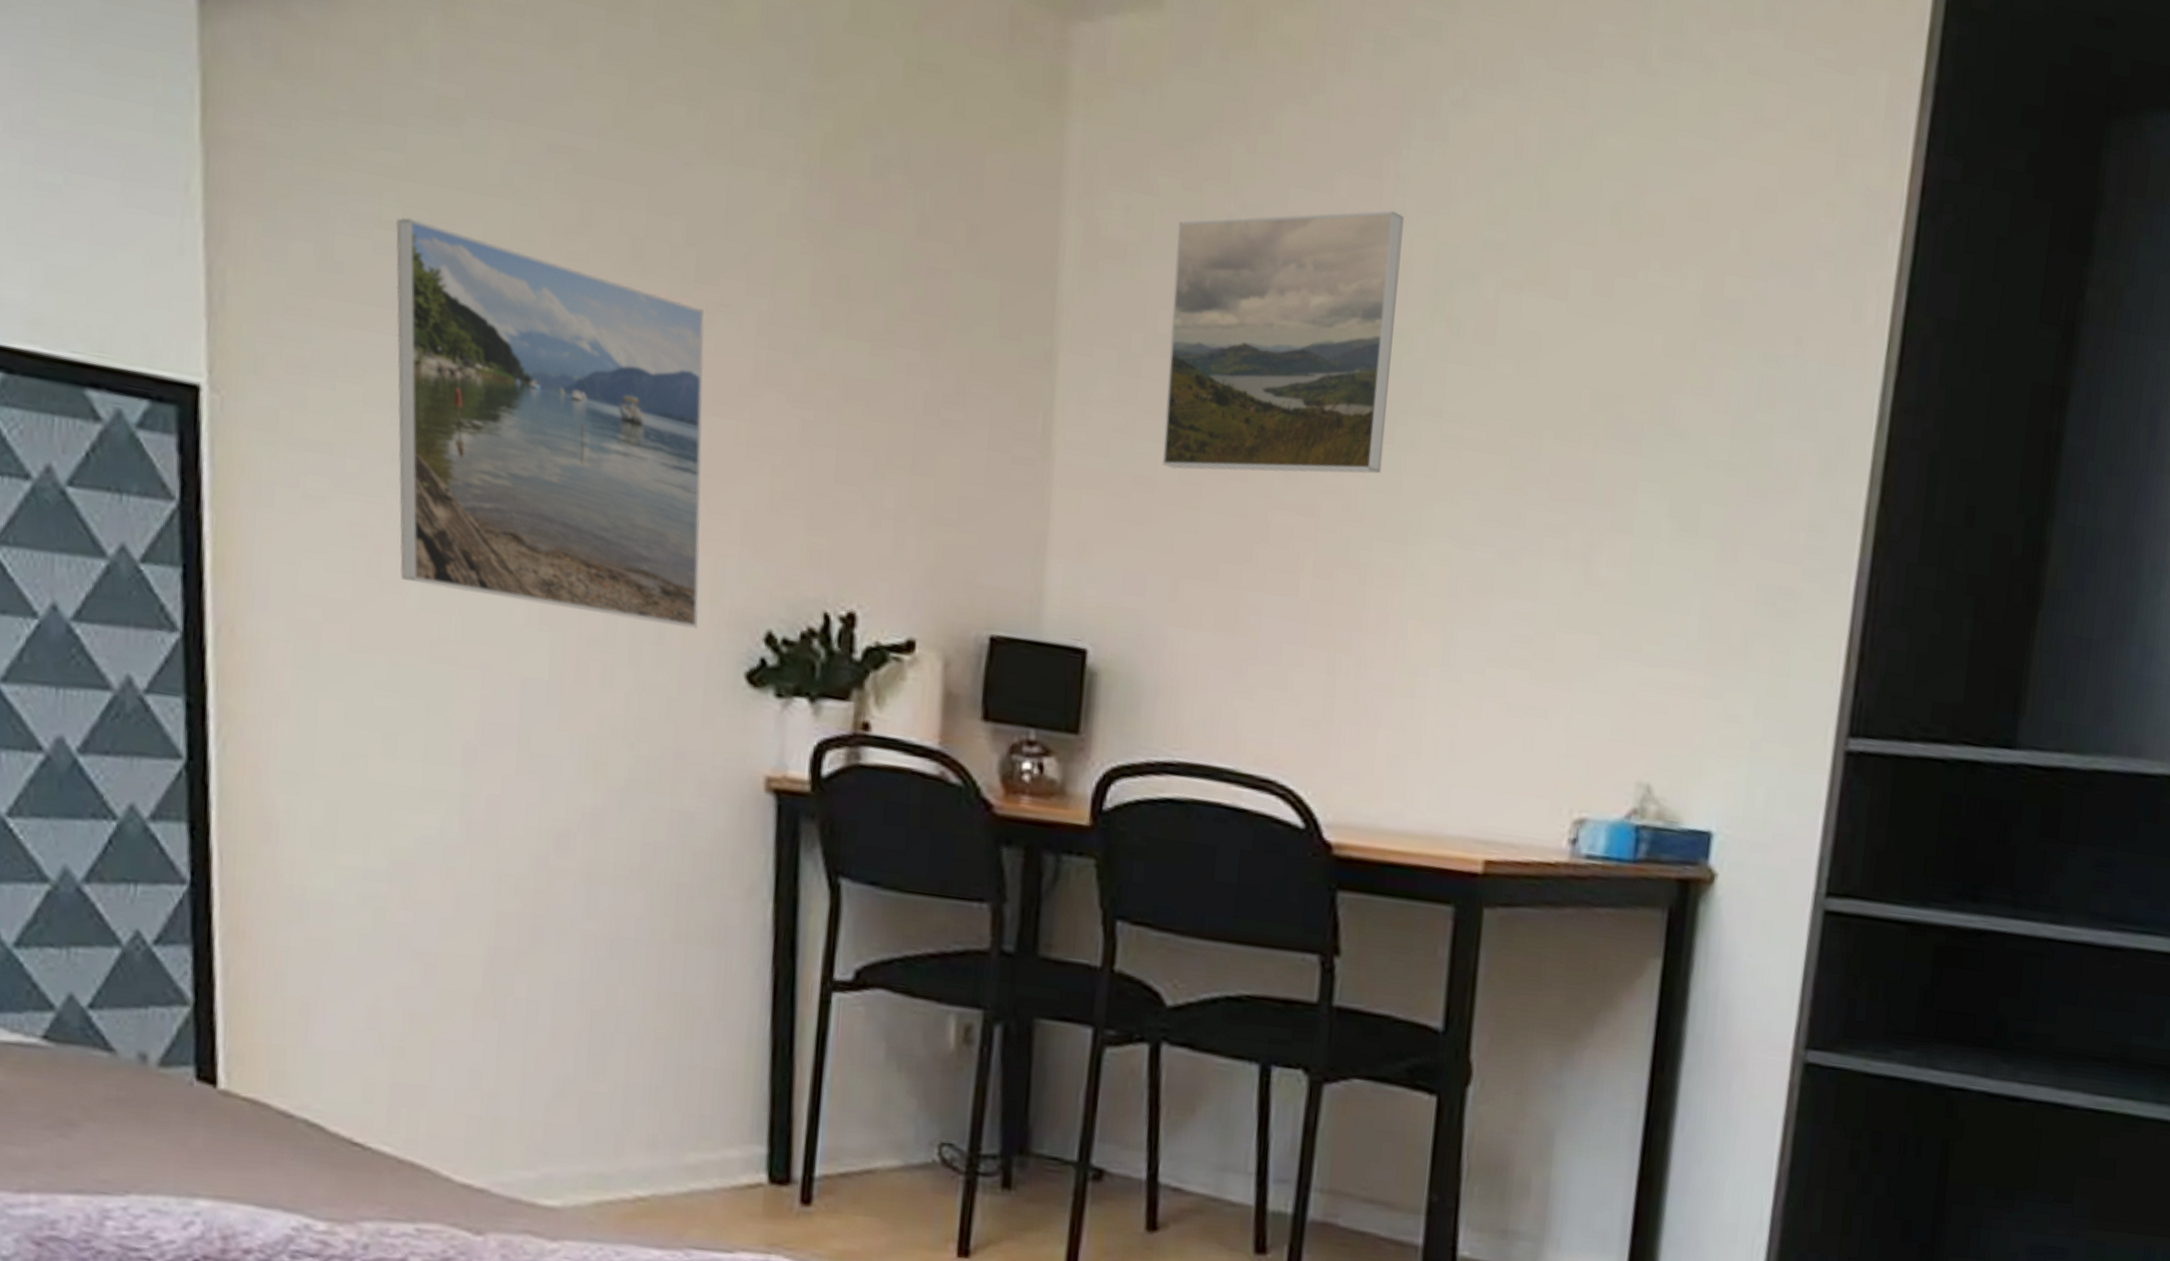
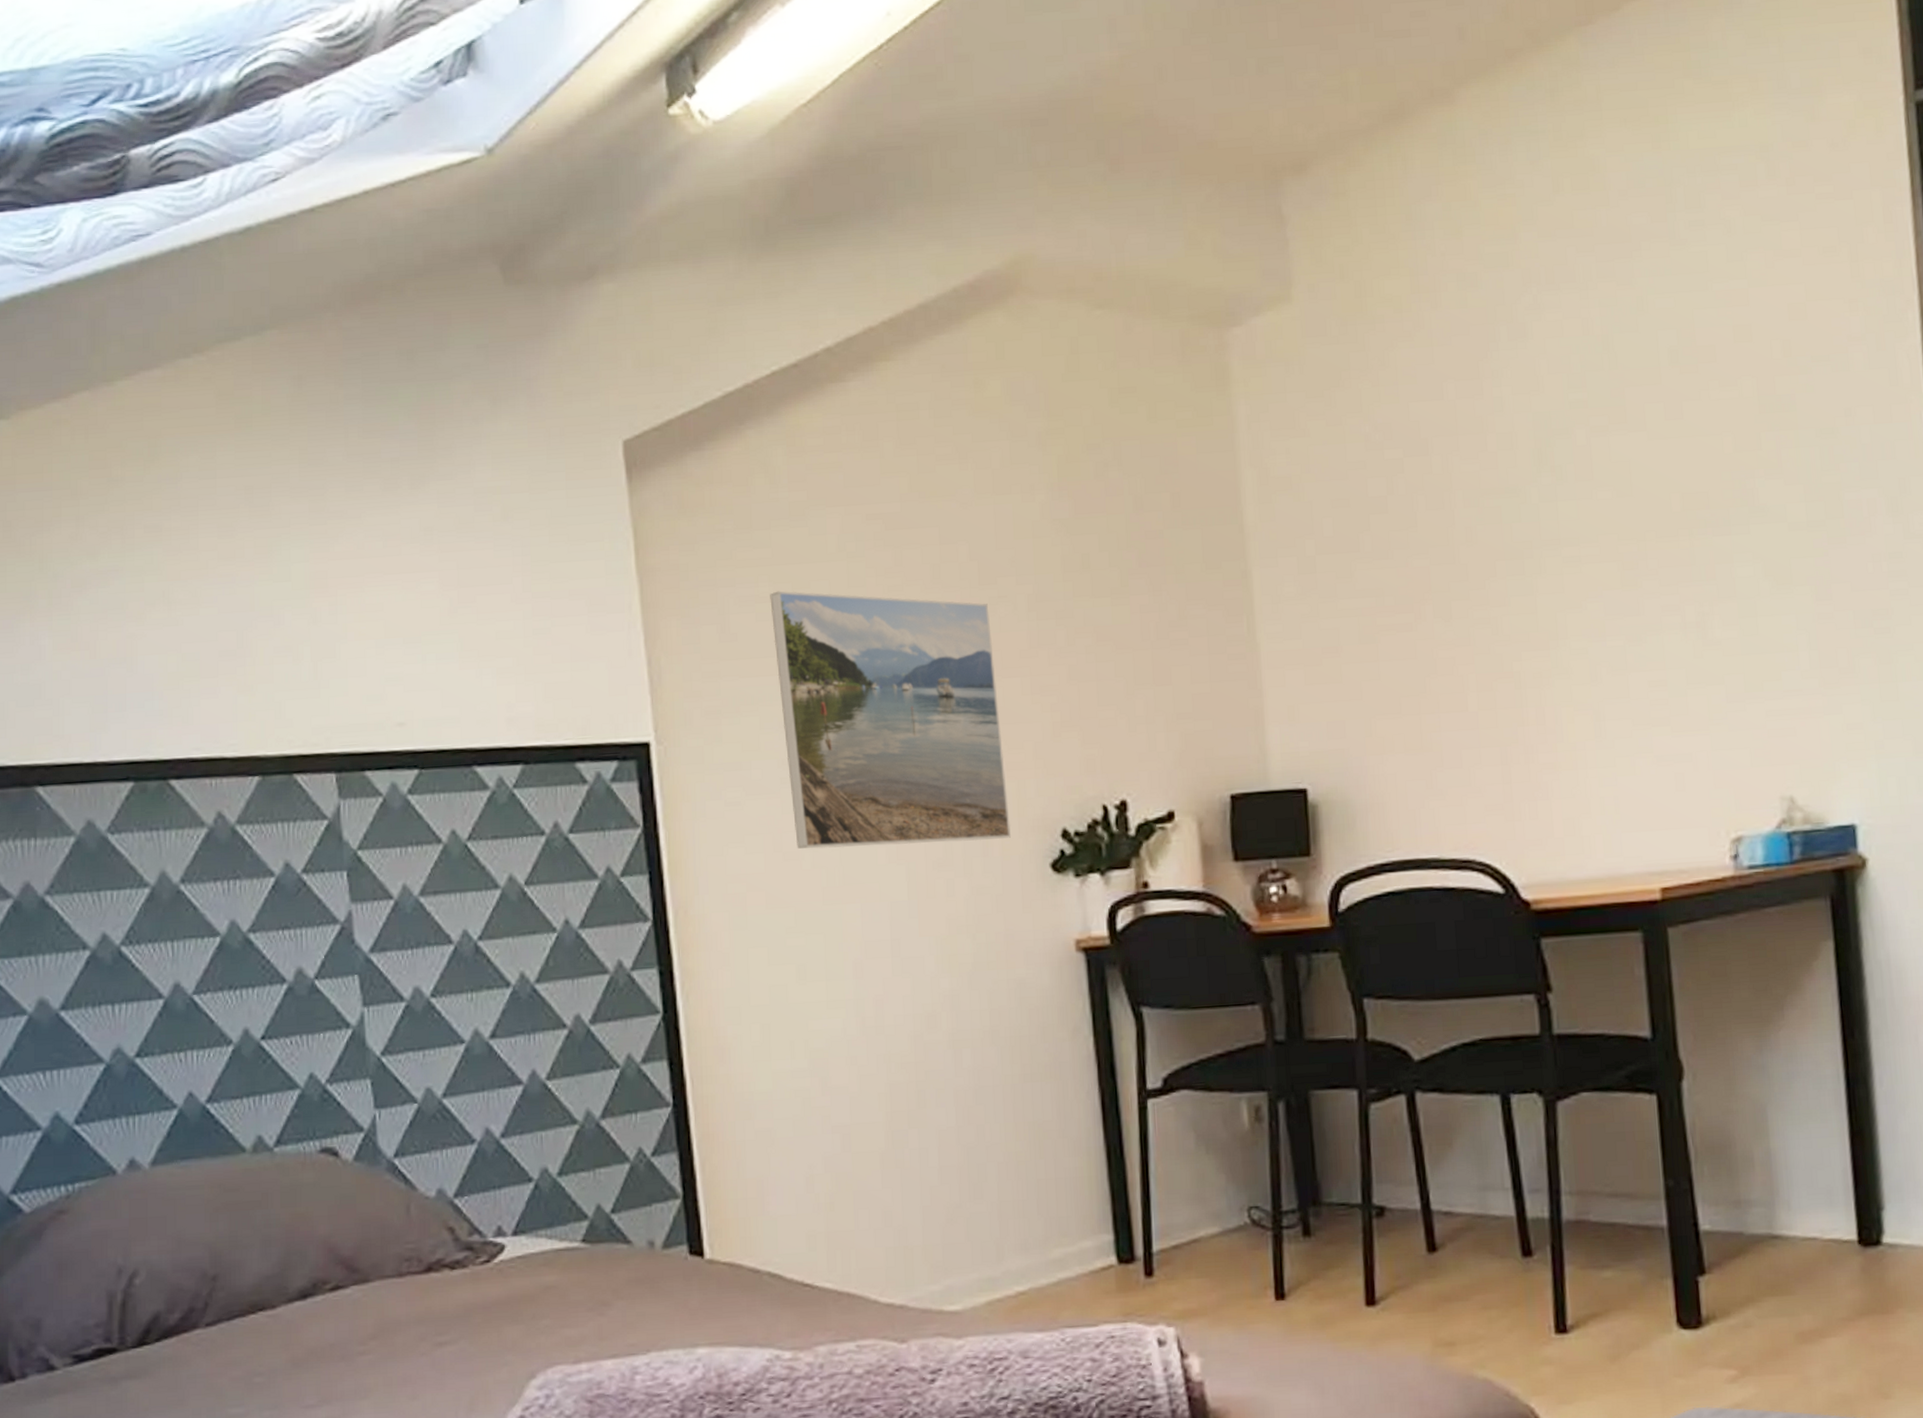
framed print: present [1162,211,1404,474] -> none [1328,400,1519,635]

